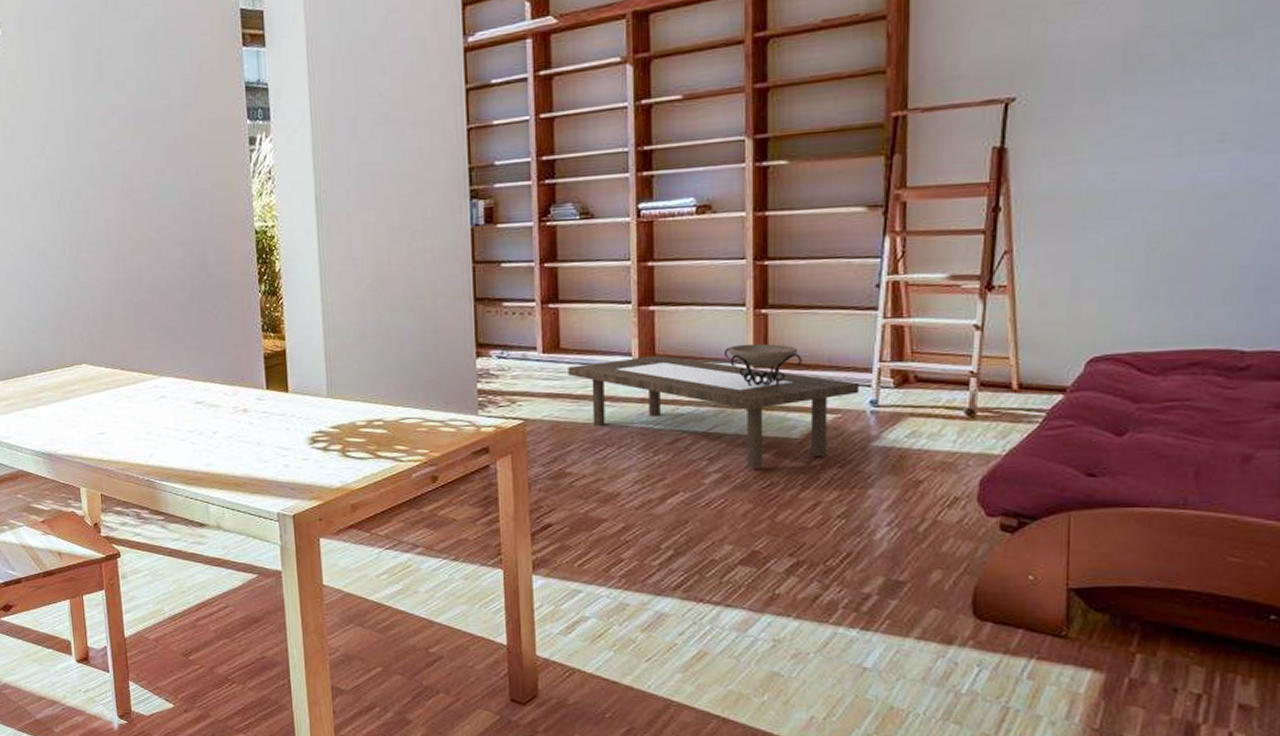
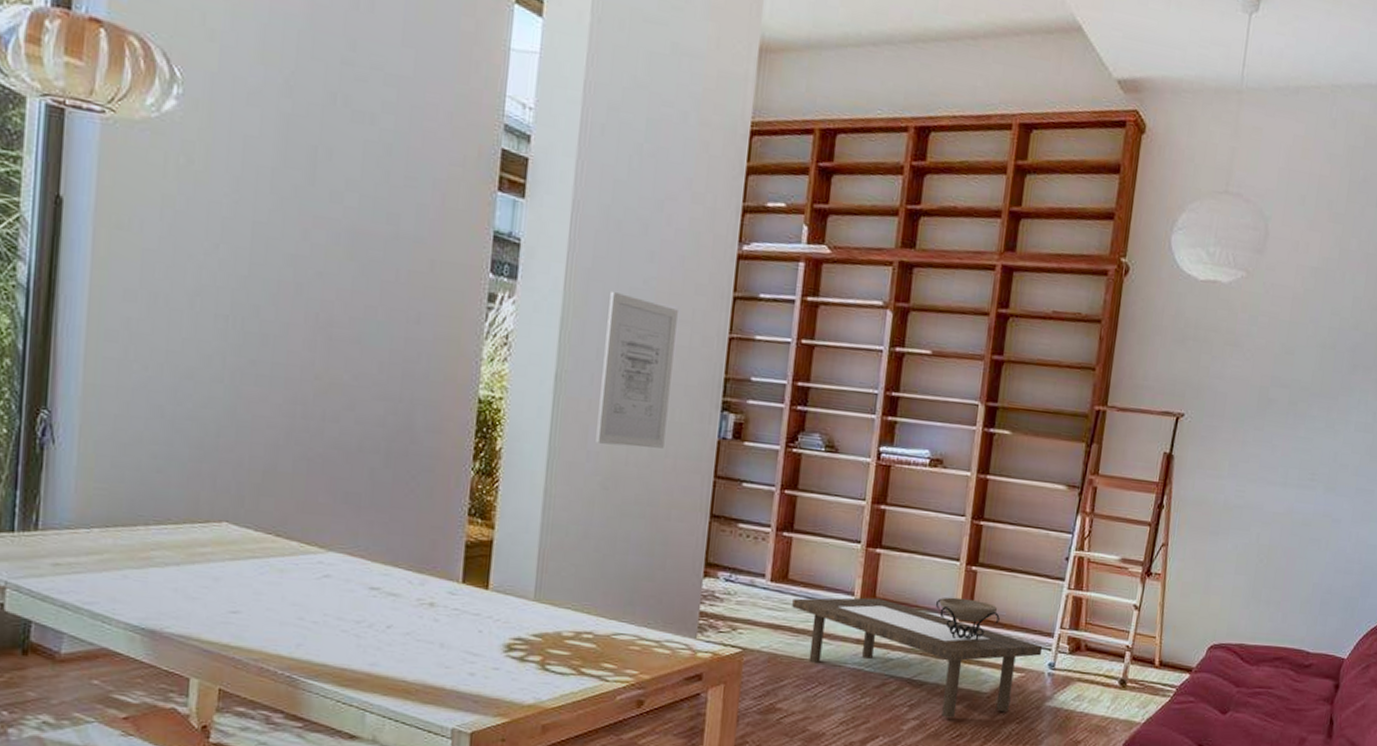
wall art: none [352,110,421,250] -> present [596,291,678,448]

